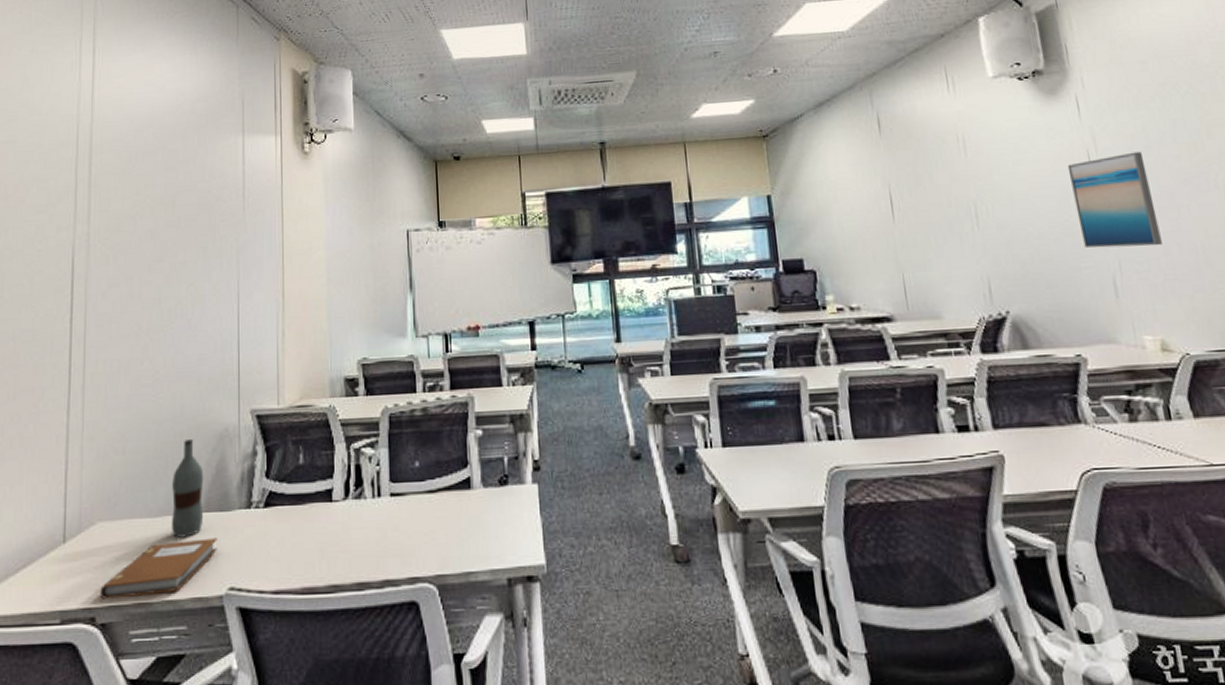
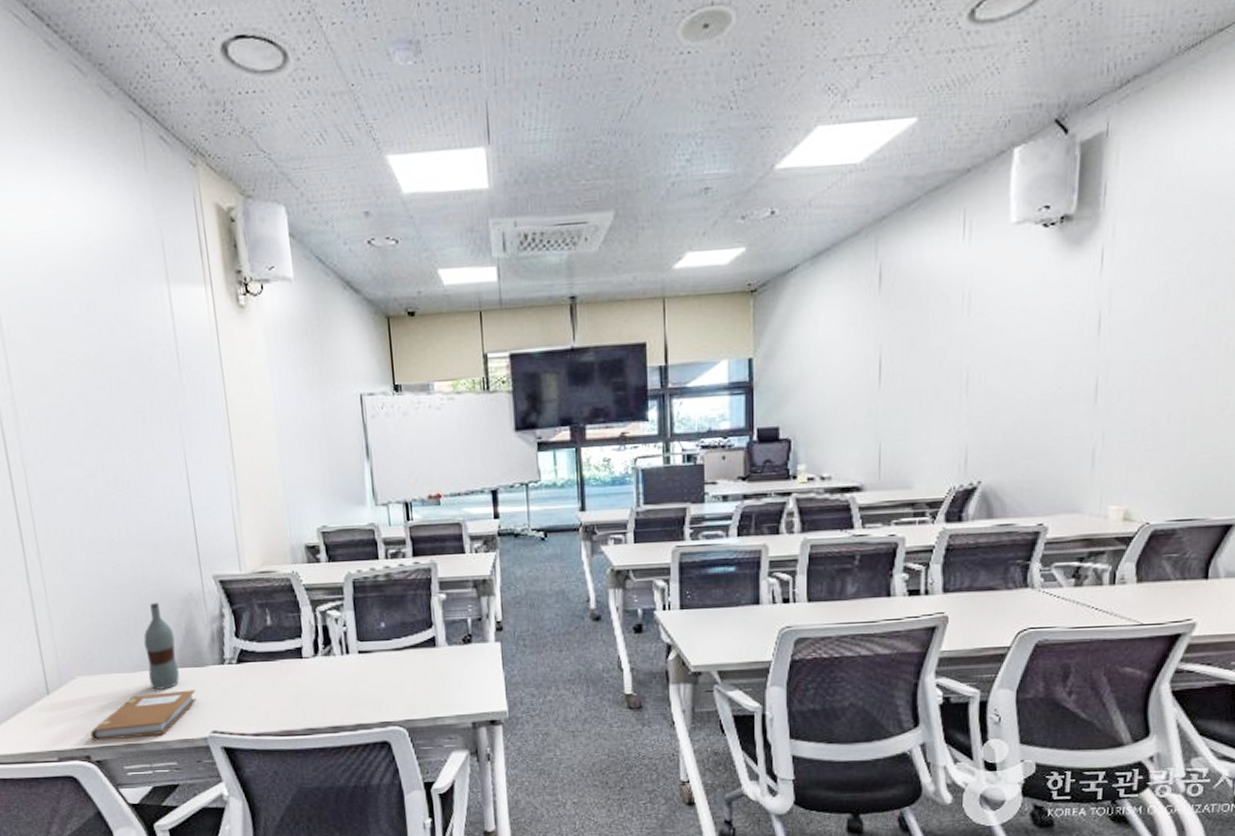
wall art: present [1067,151,1162,249] -> none [1072,312,1158,418]

